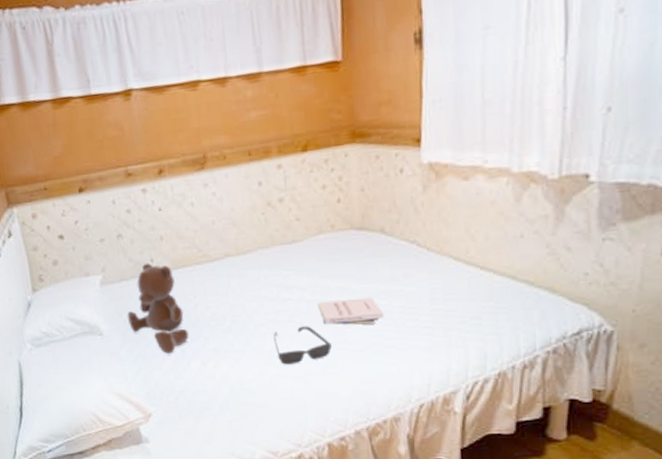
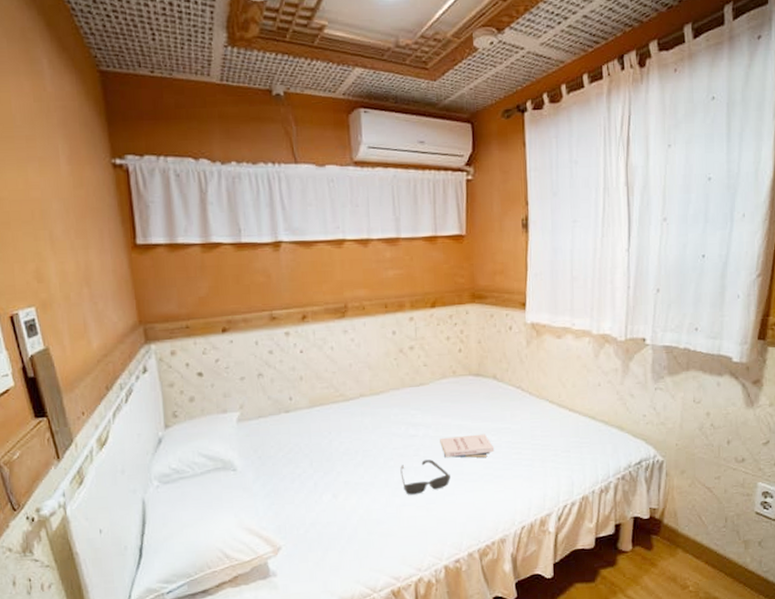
teddy bear: present [126,263,189,354] -> none [262,401,322,488]

